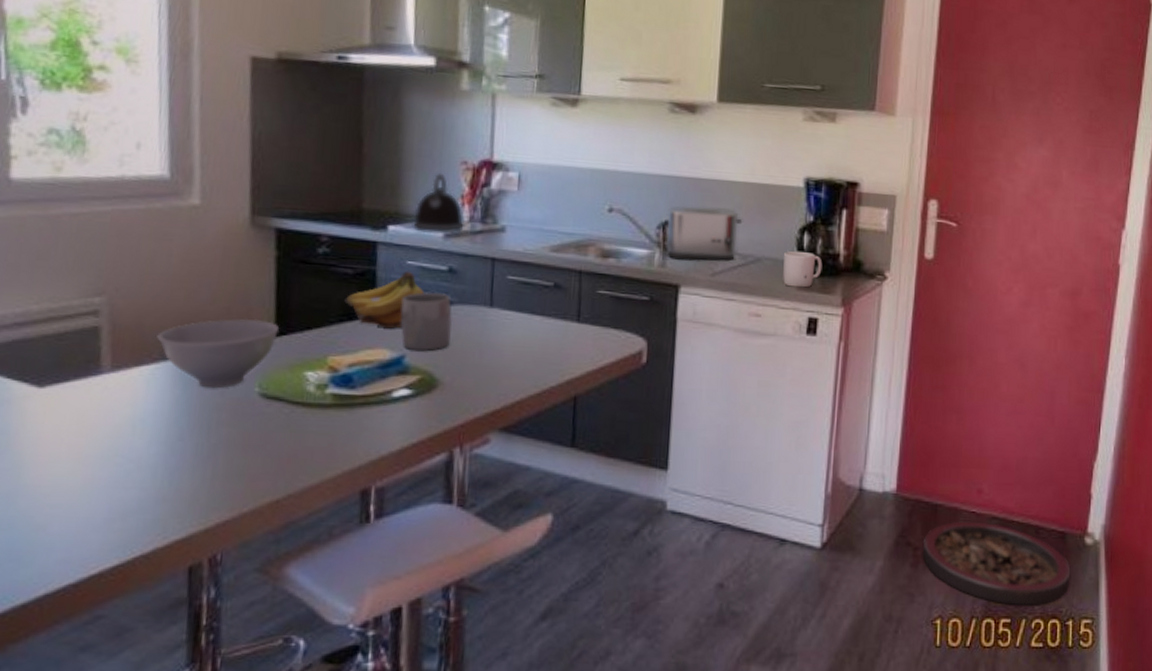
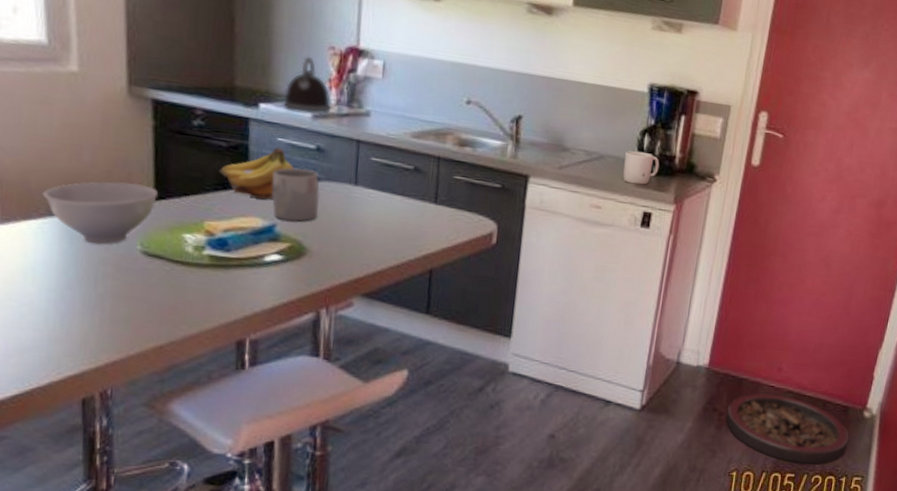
toaster: present [665,206,742,262] -> none [518,102,589,157]

